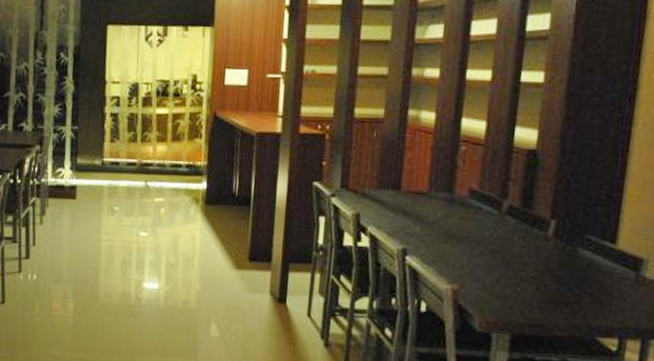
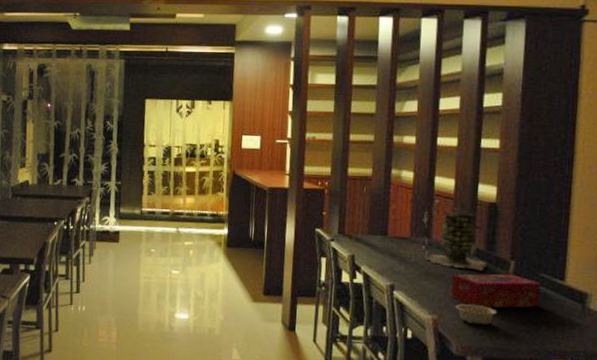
succulent plant: none [443,155,521,232] -> present [422,207,486,271]
legume: none [473,267,532,297] -> present [449,300,498,326]
tissue box: none [475,235,587,277] -> present [451,274,541,308]

